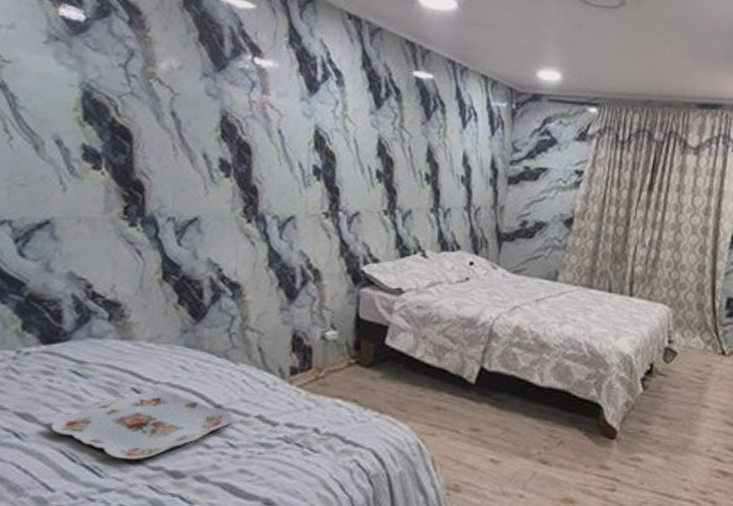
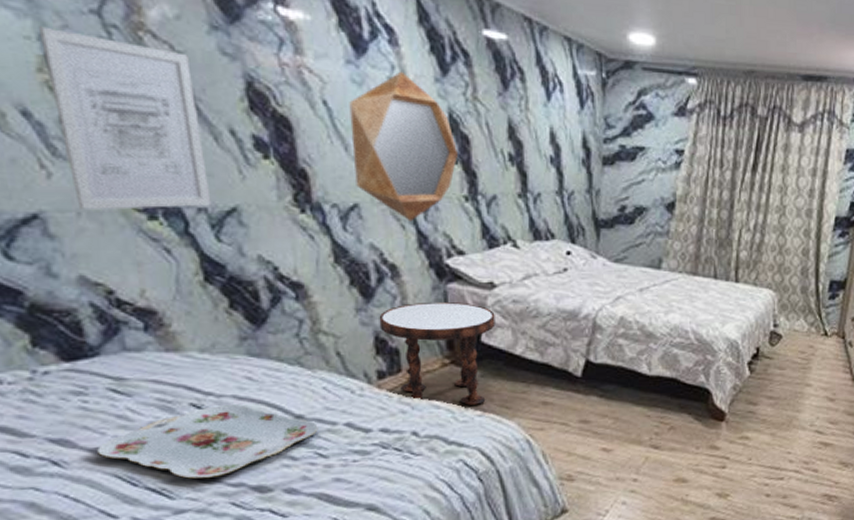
wall art: none [80,77,183,218] -> present [38,26,212,210]
home mirror: none [295,106,382,232] -> present [349,71,458,222]
side table: none [298,305,400,406] -> present [379,302,496,405]

